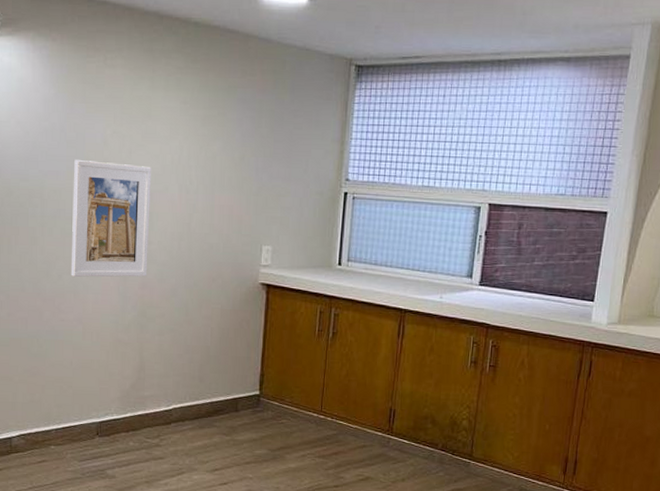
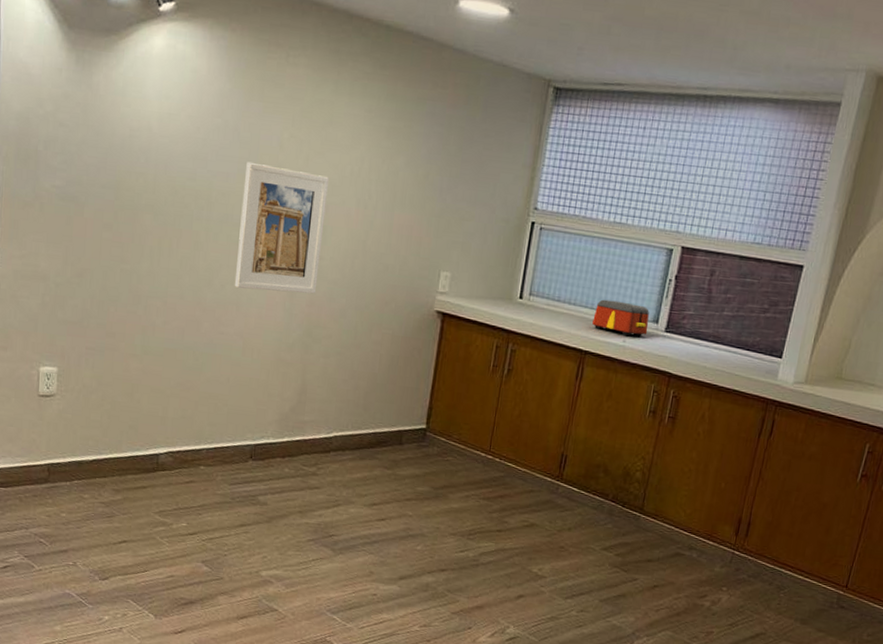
toaster: none [409,259,463,292] -> present [592,299,649,337]

